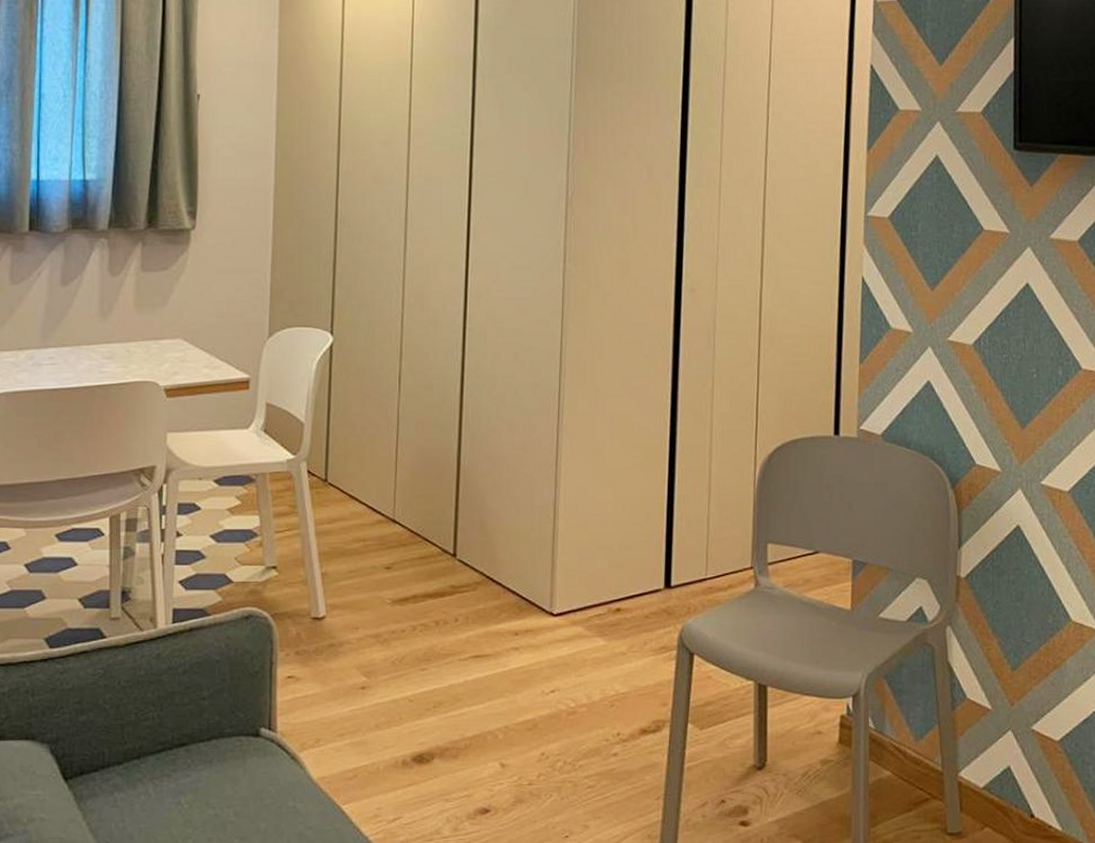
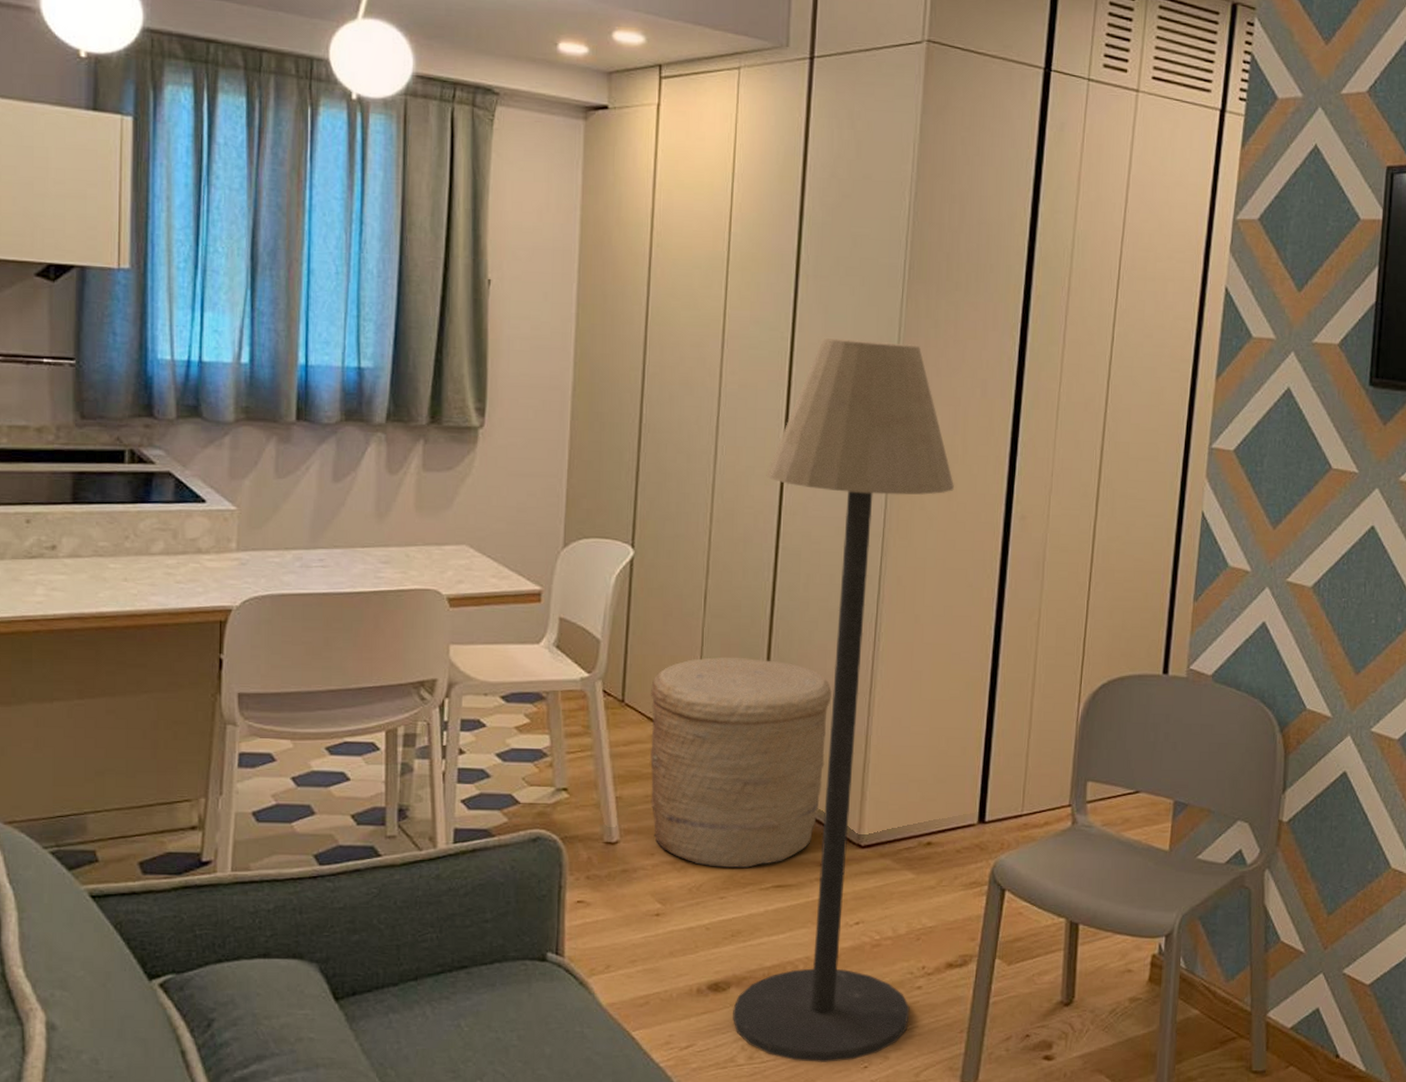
basket: none [352,434,520,639] -> present [650,656,832,868]
floor lamp: none [437,131,626,834] -> present [733,337,954,1063]

